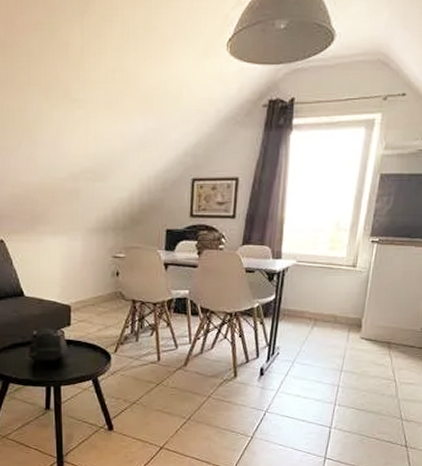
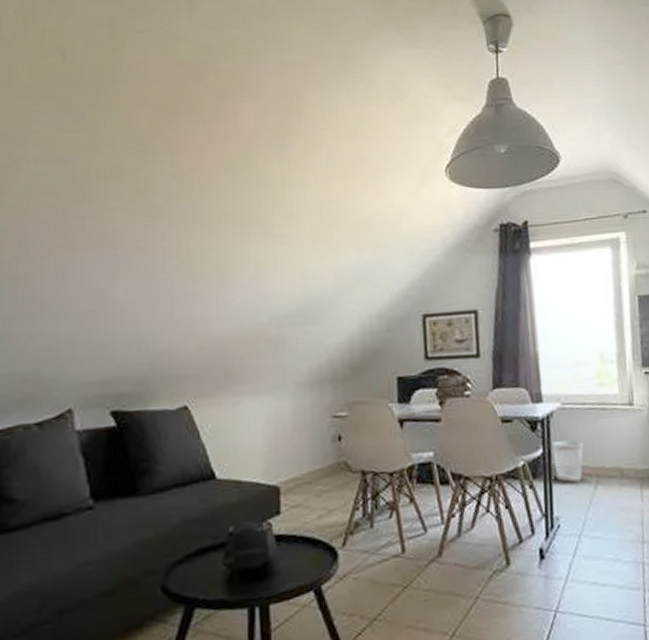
wastebasket: none [283,291,308,322] -> present [553,440,584,483]

